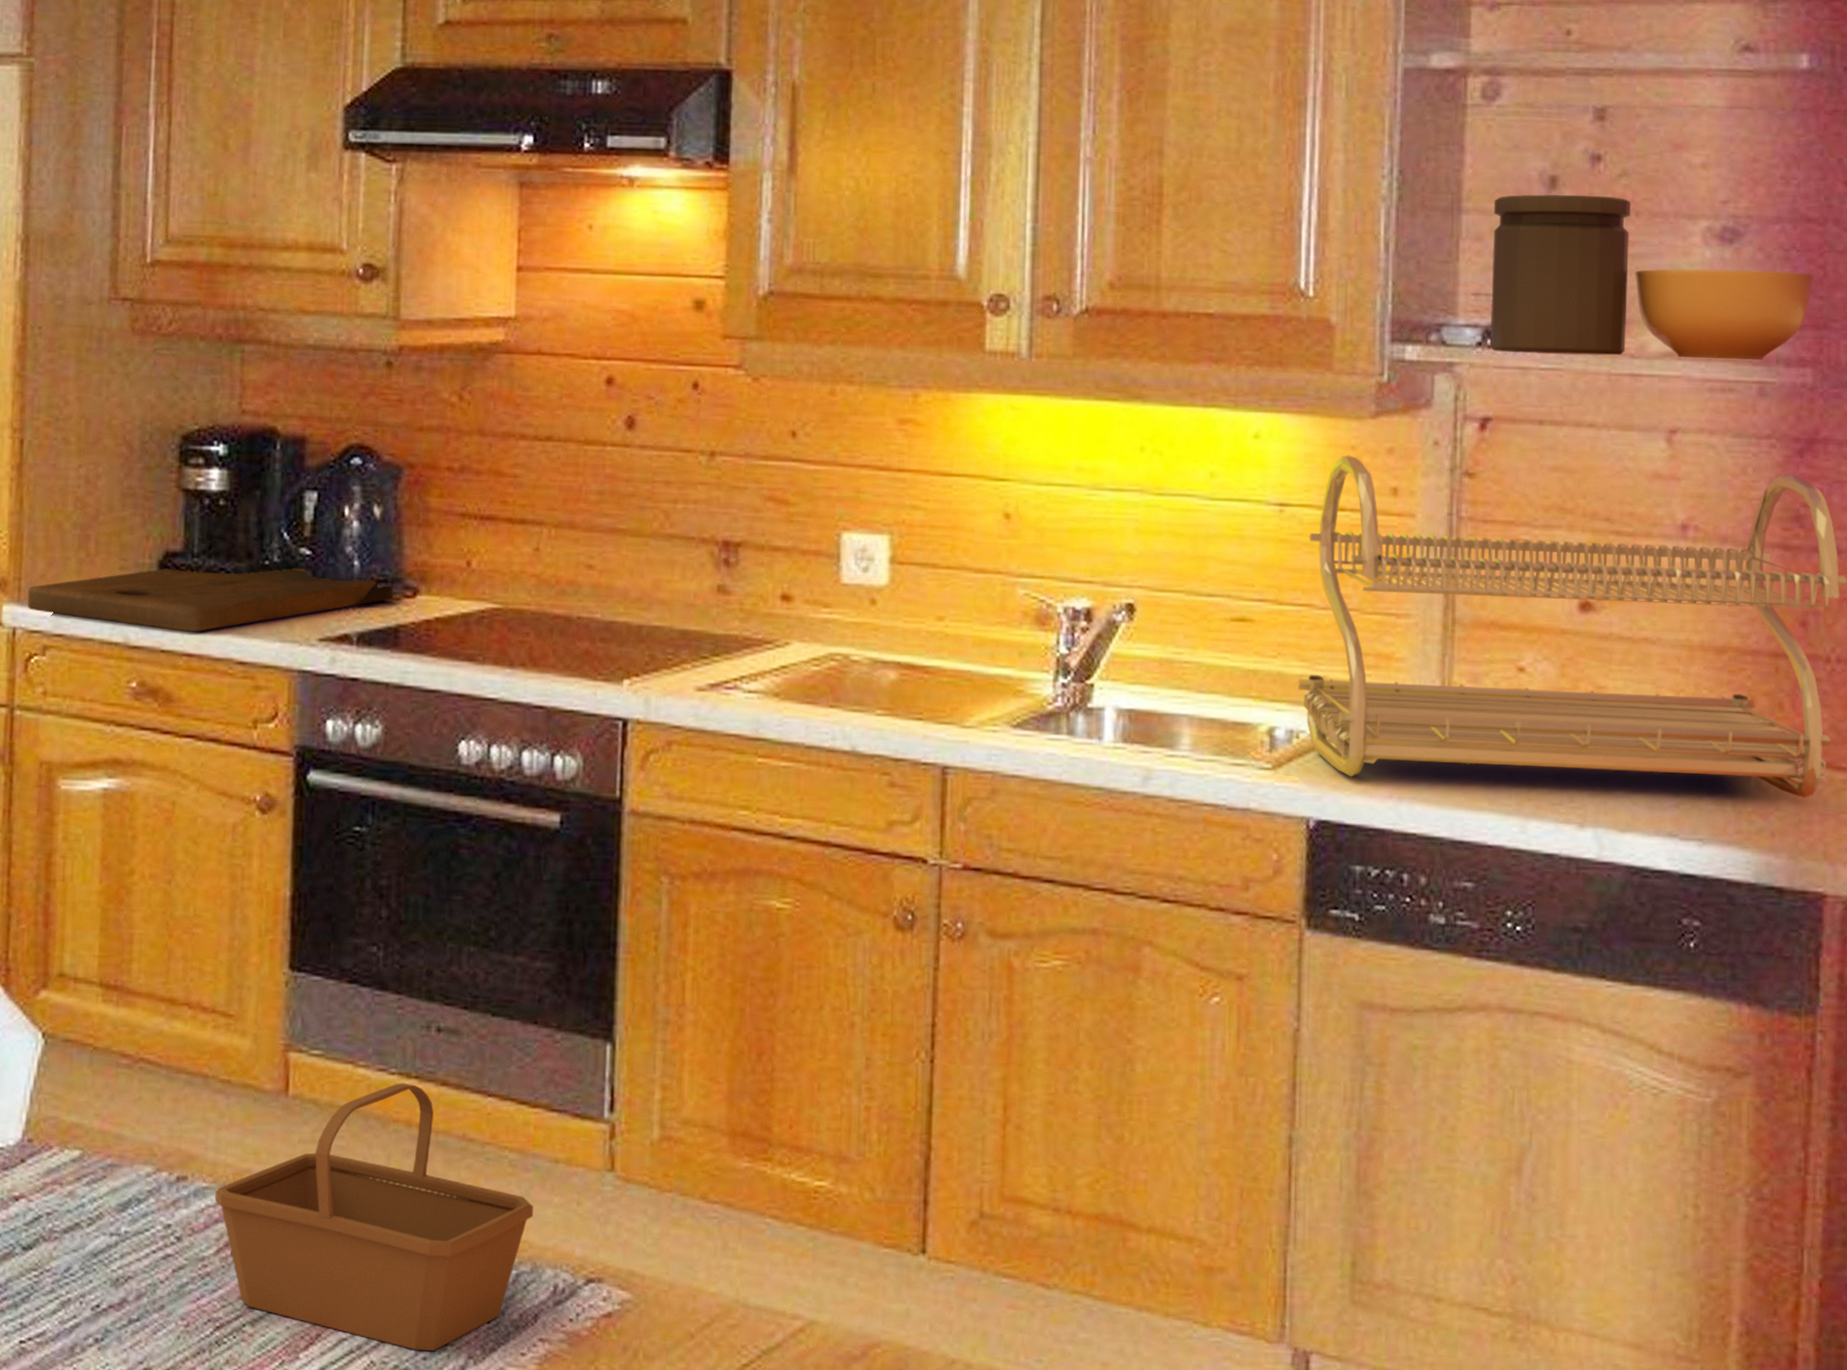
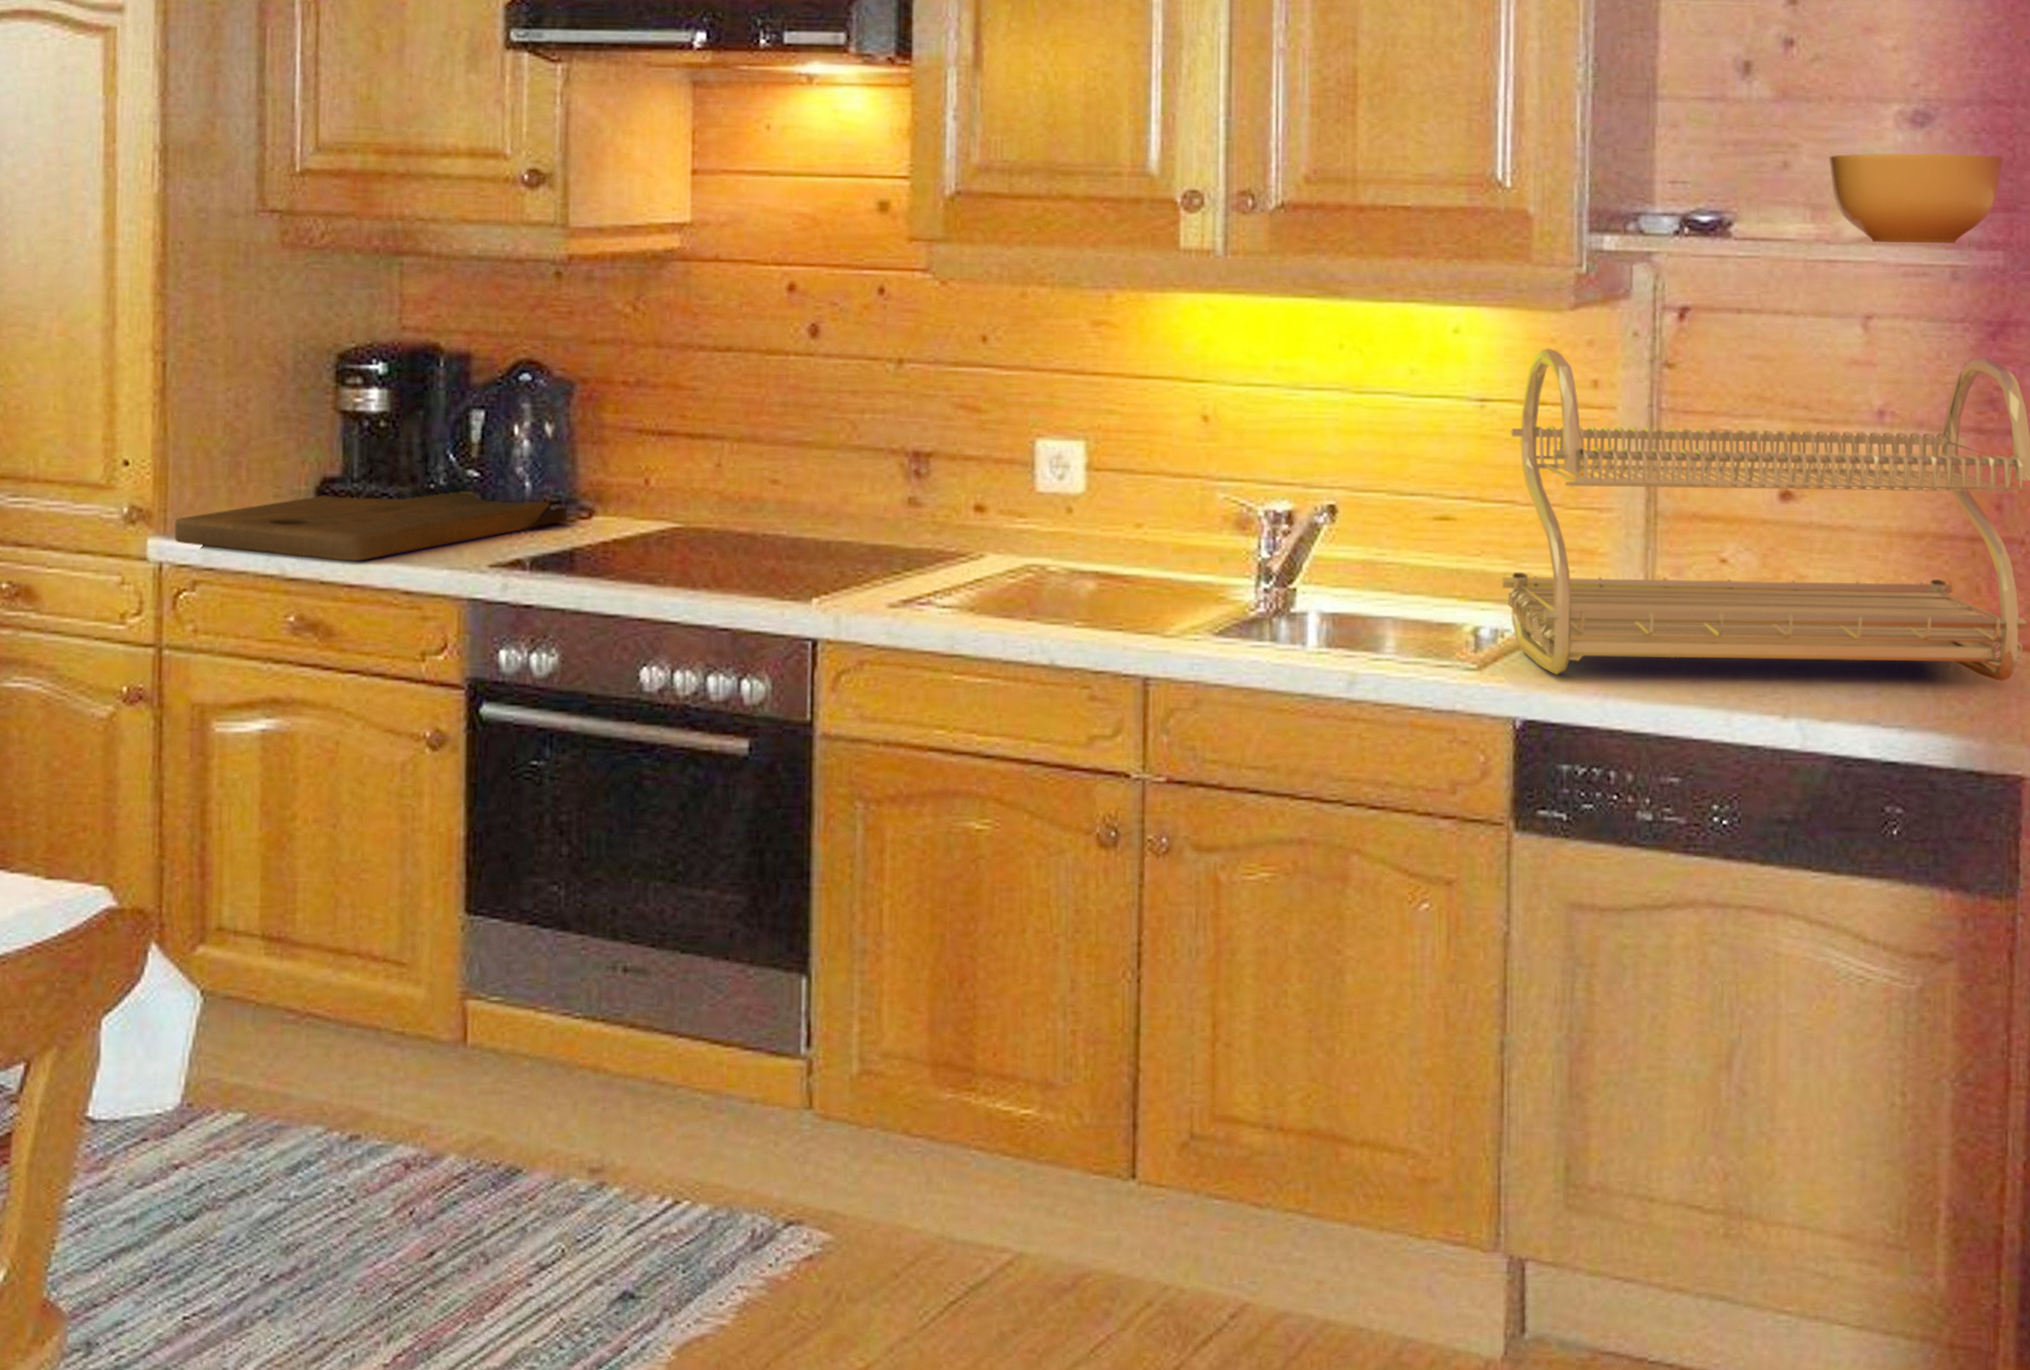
basket: present [215,1082,534,1351] -> none [390,1026,729,1305]
jar: present [1489,194,1631,356] -> none [1687,80,1824,242]

